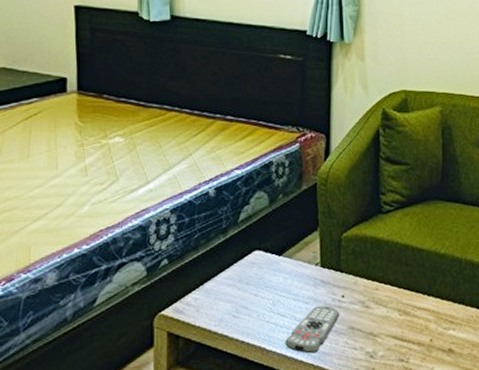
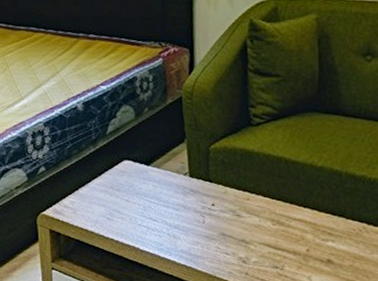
remote control: present [285,305,340,354] -> none [157,212,211,256]

